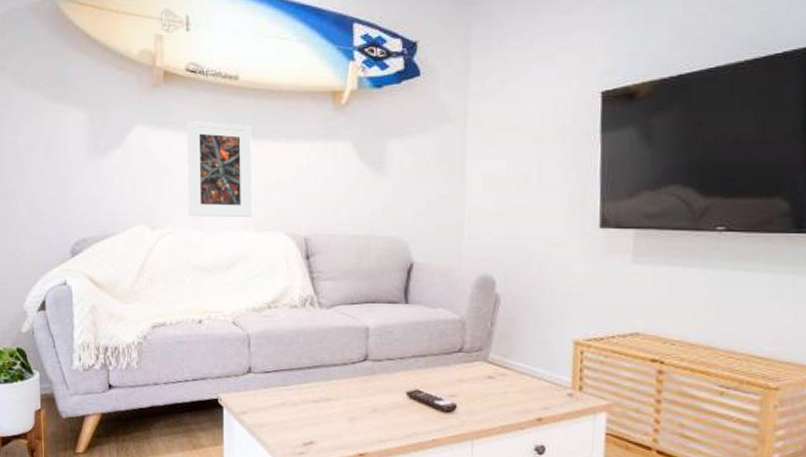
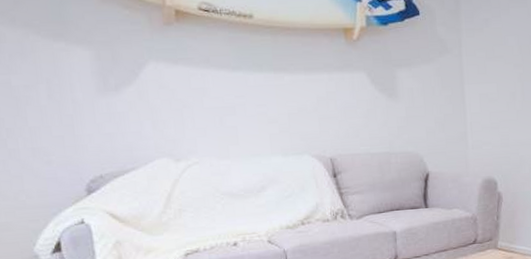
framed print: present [187,121,253,217] -> none [204,57,279,147]

